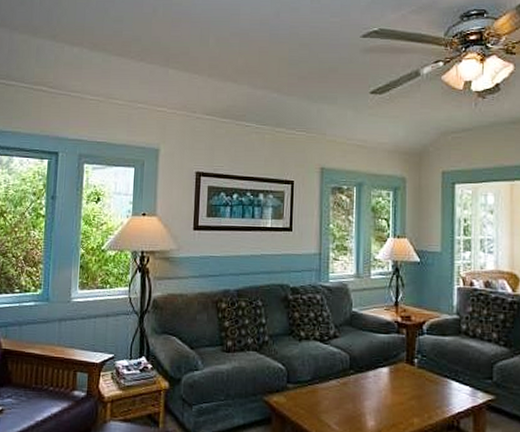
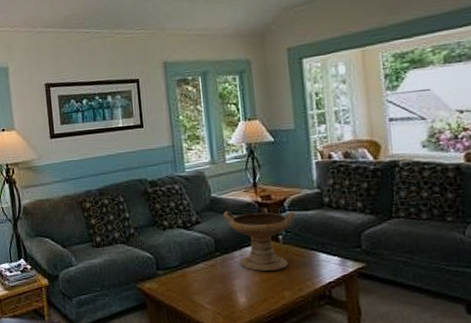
decorative bowl: none [361,328,433,395] -> present [222,211,296,271]

